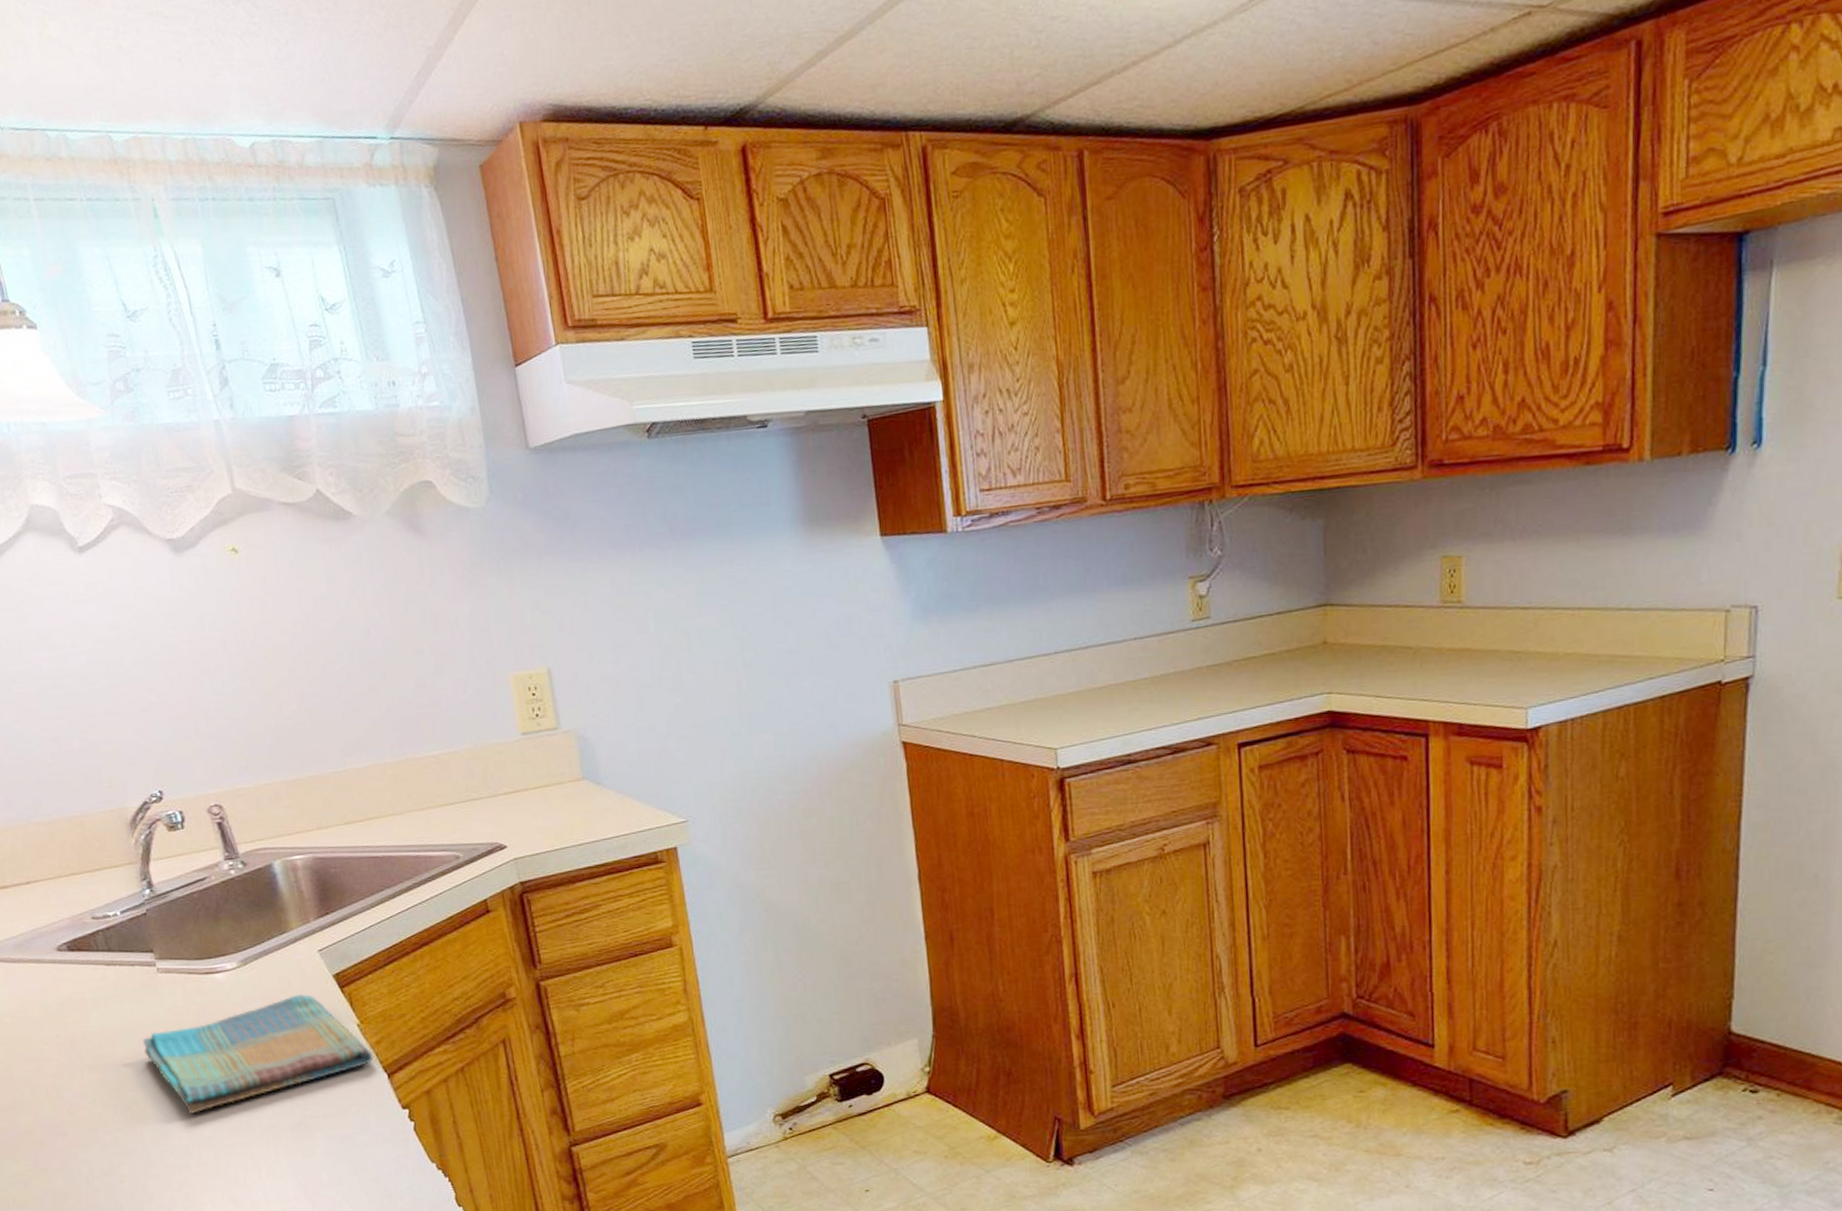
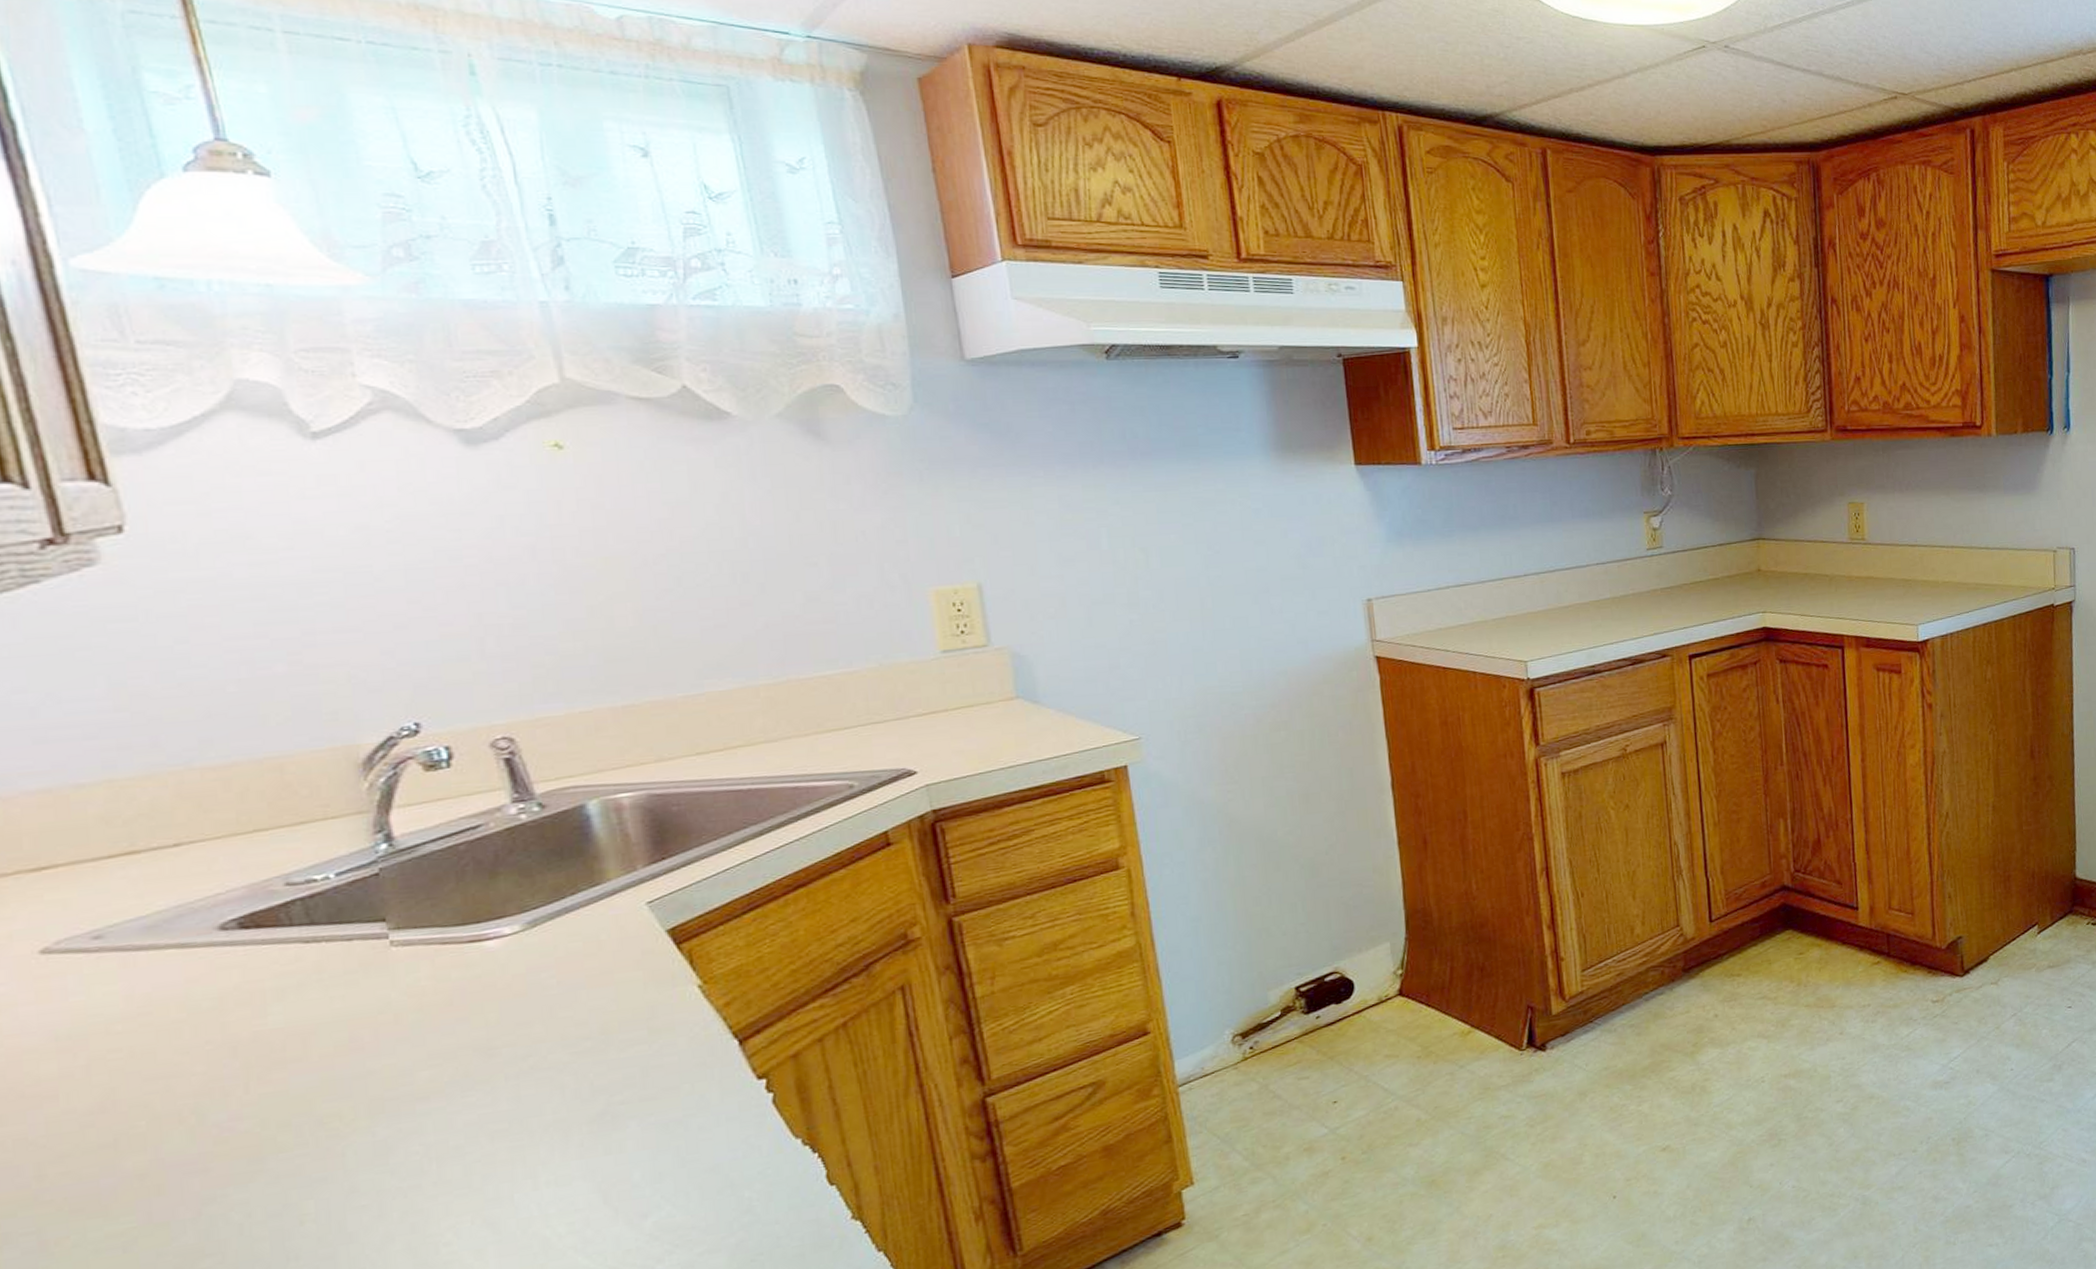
dish towel: present [142,994,373,1114] -> none [356,956,719,1121]

